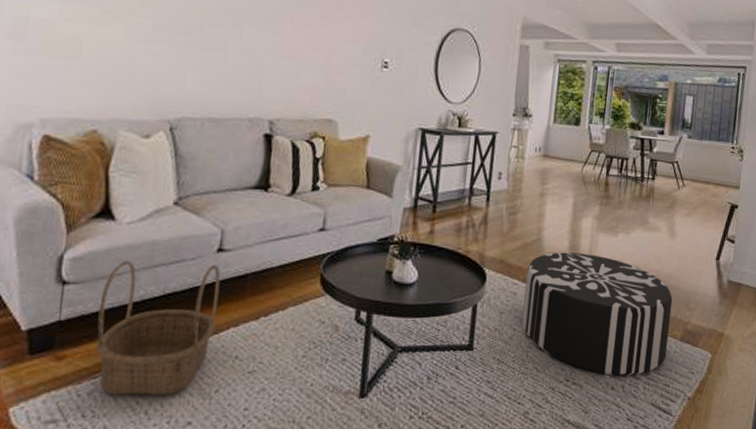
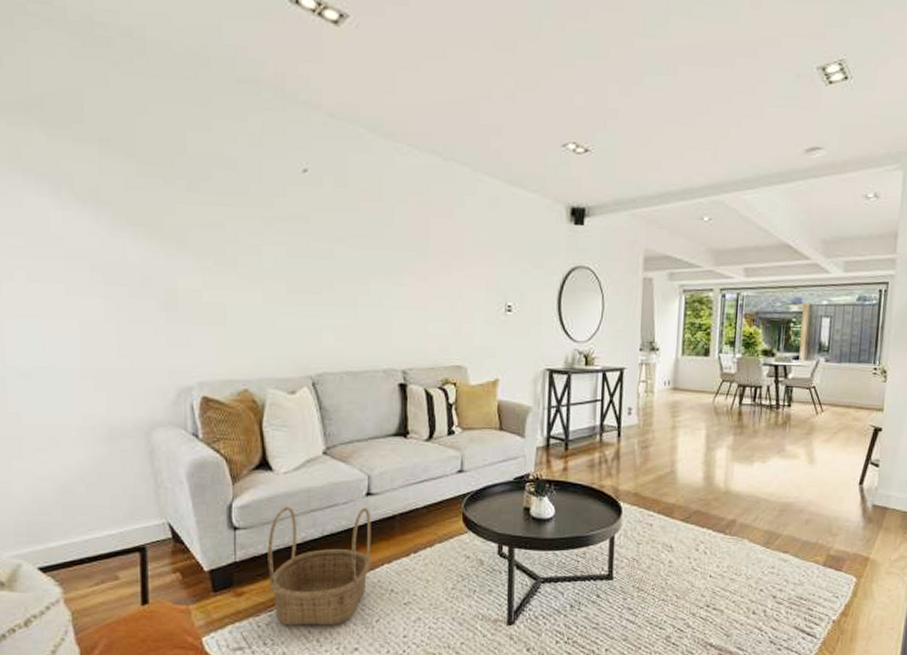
pouf: present [521,252,673,376] -> none [659,483,814,601]

